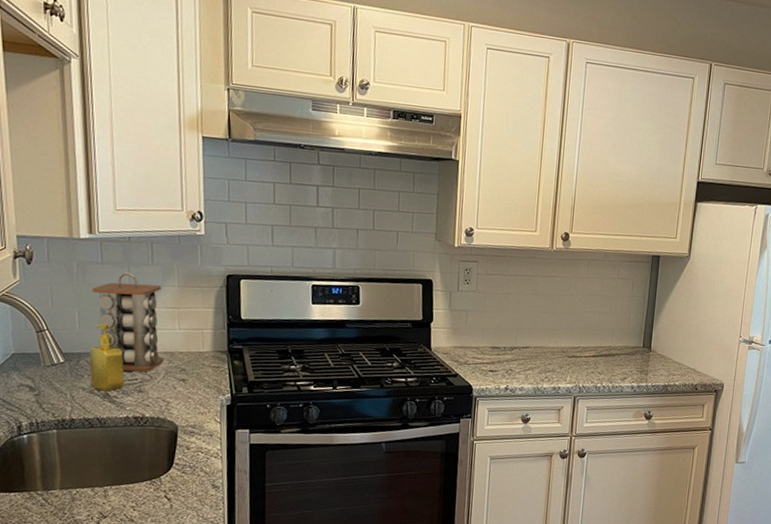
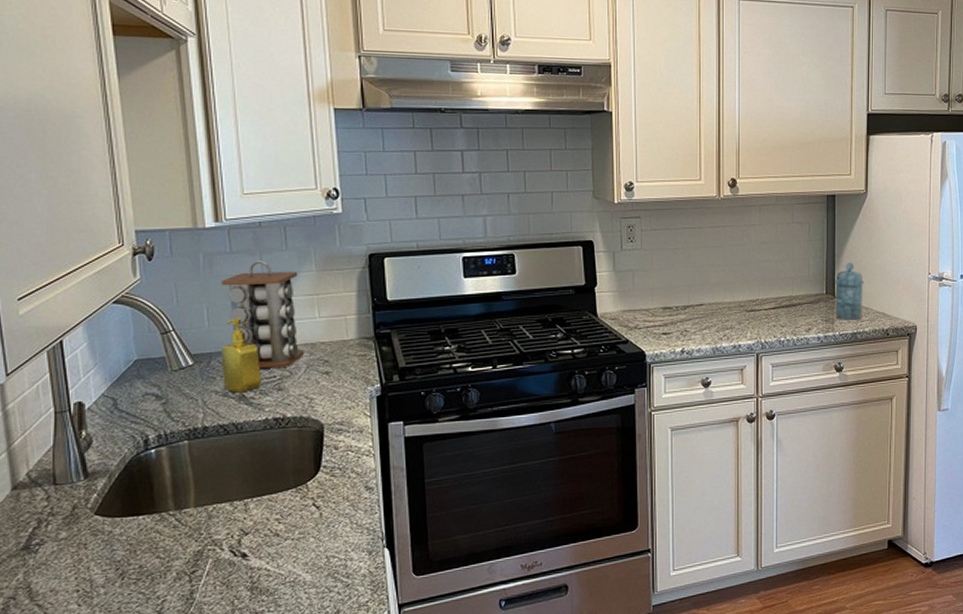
canister: none [649,320,679,374] -> present [835,263,864,320]

